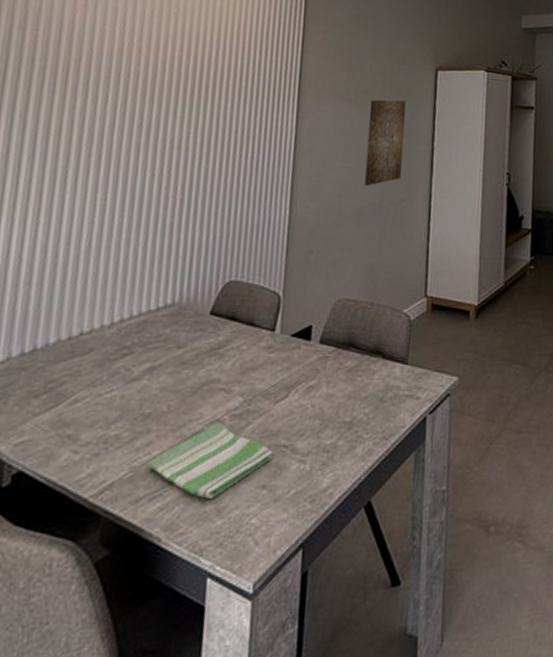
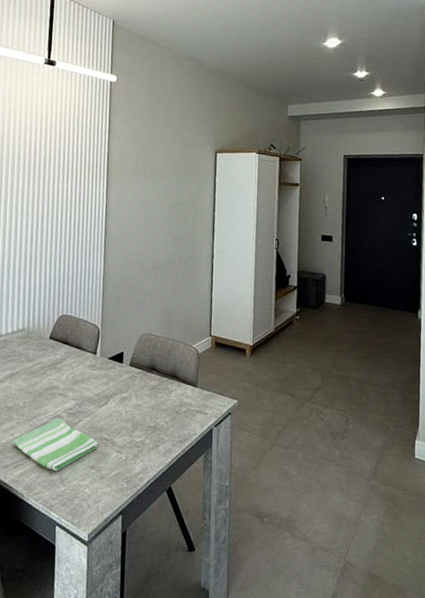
wall art: present [364,99,407,186] -> none [160,177,192,247]

